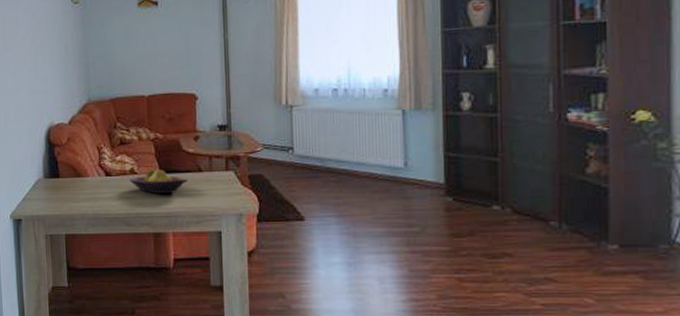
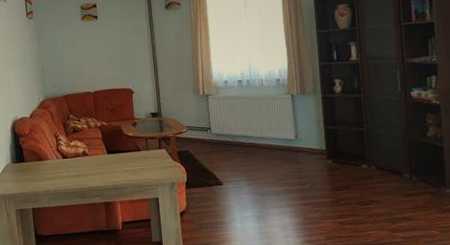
fruit bowl: present [130,168,188,194] -> none [83,150,130,171]

